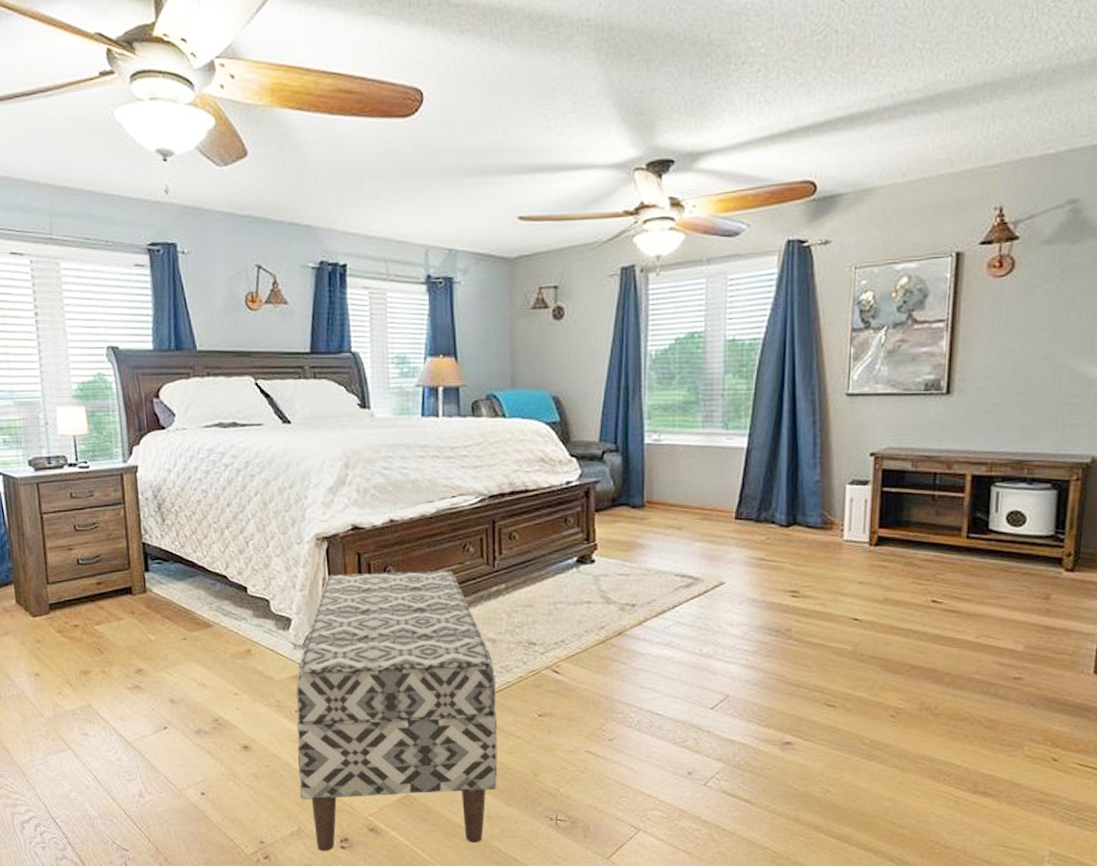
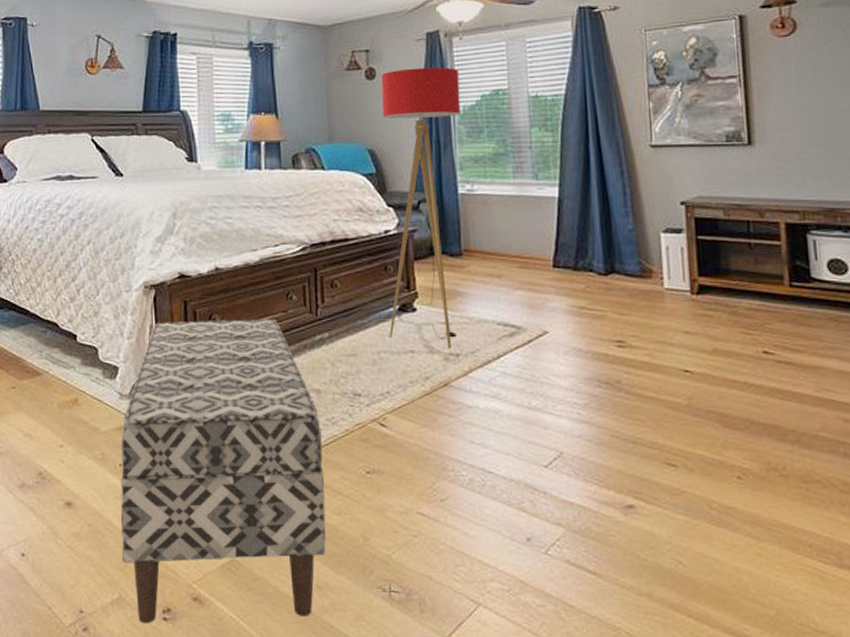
floor lamp: none [567,306,653,600] -> present [381,67,461,349]

